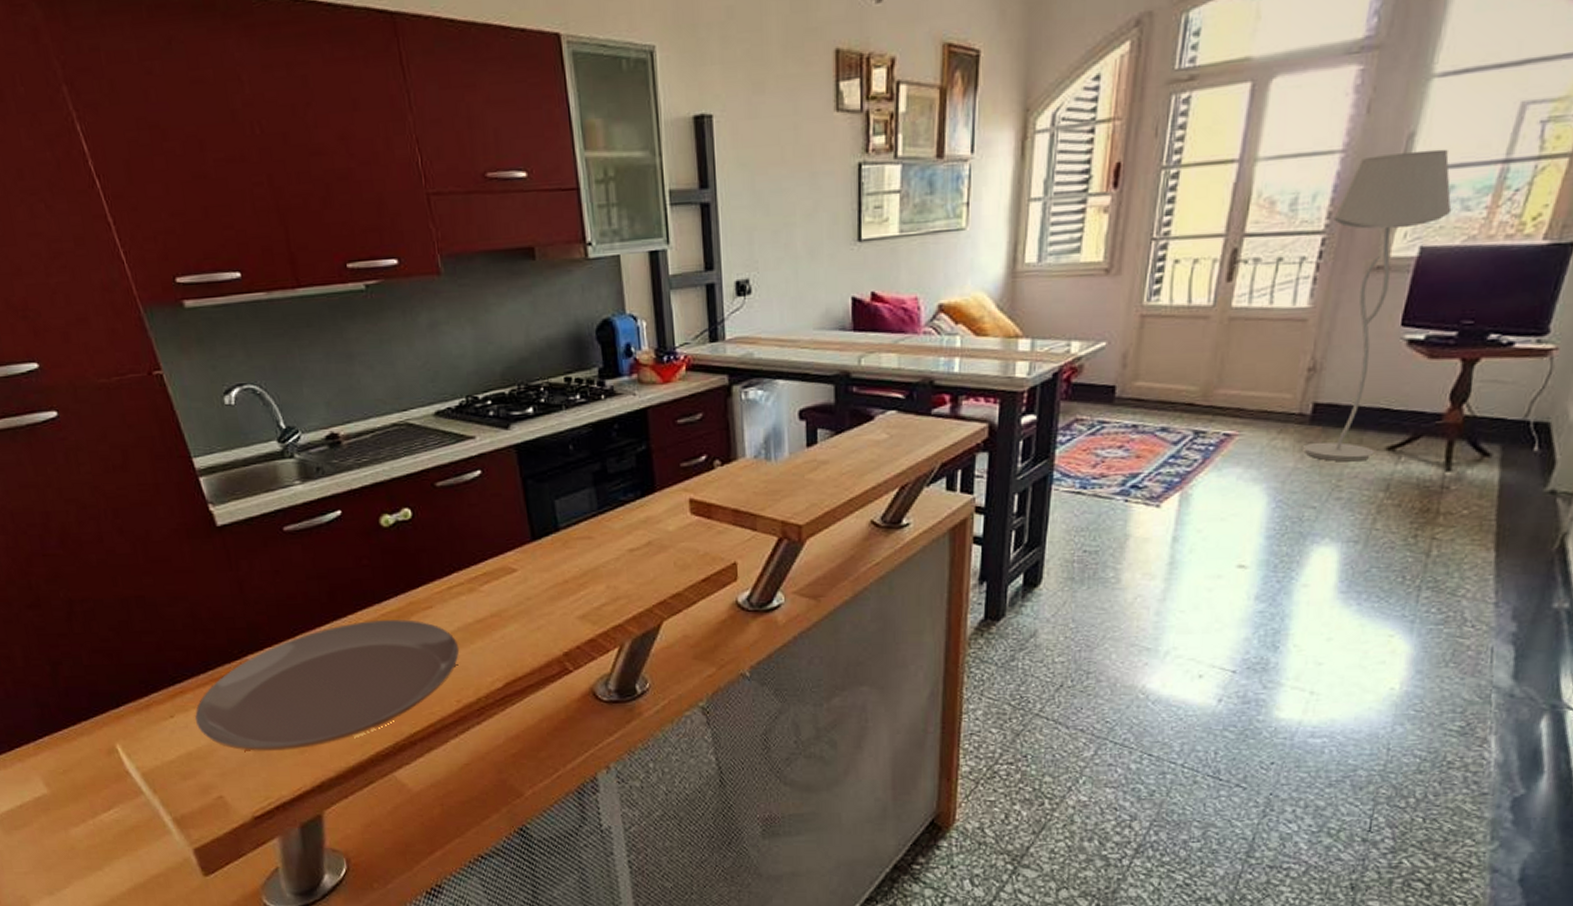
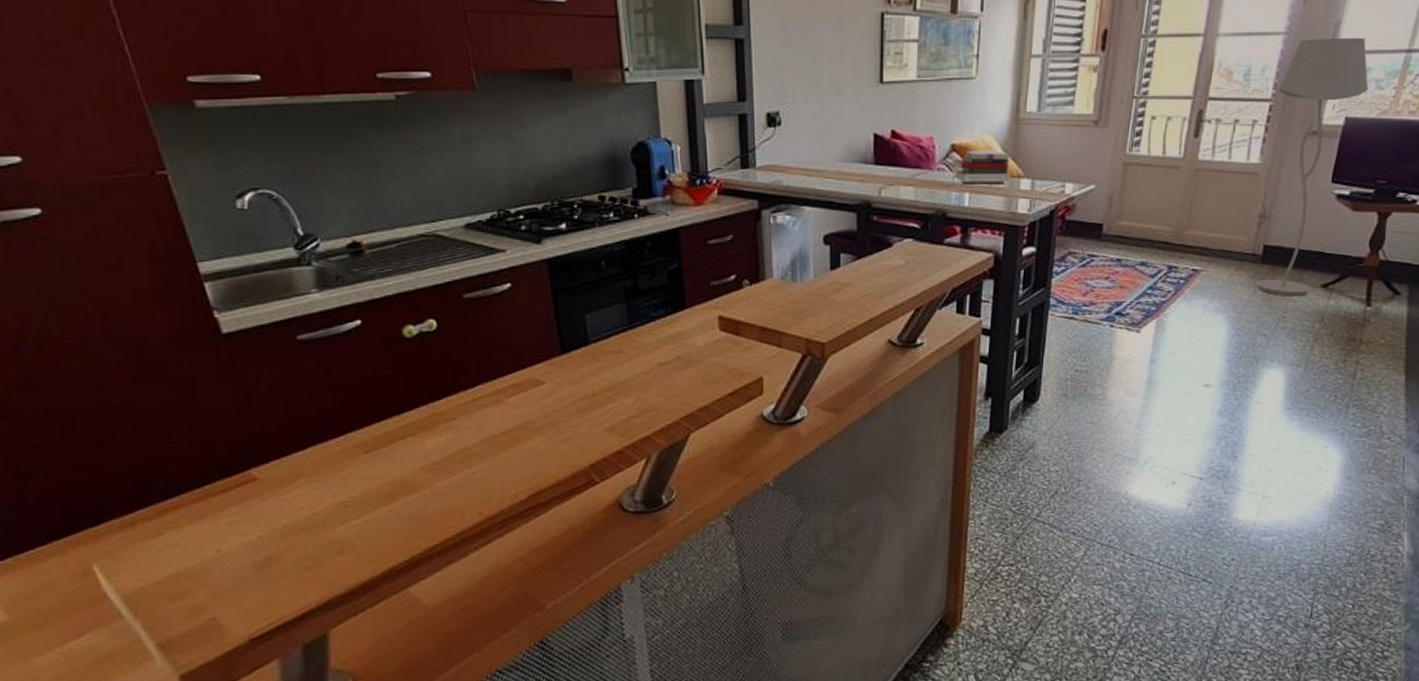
plate: present [195,619,459,751] -> none [187,431,482,569]
books: none [939,309,1006,348] -> present [951,150,1010,184]

